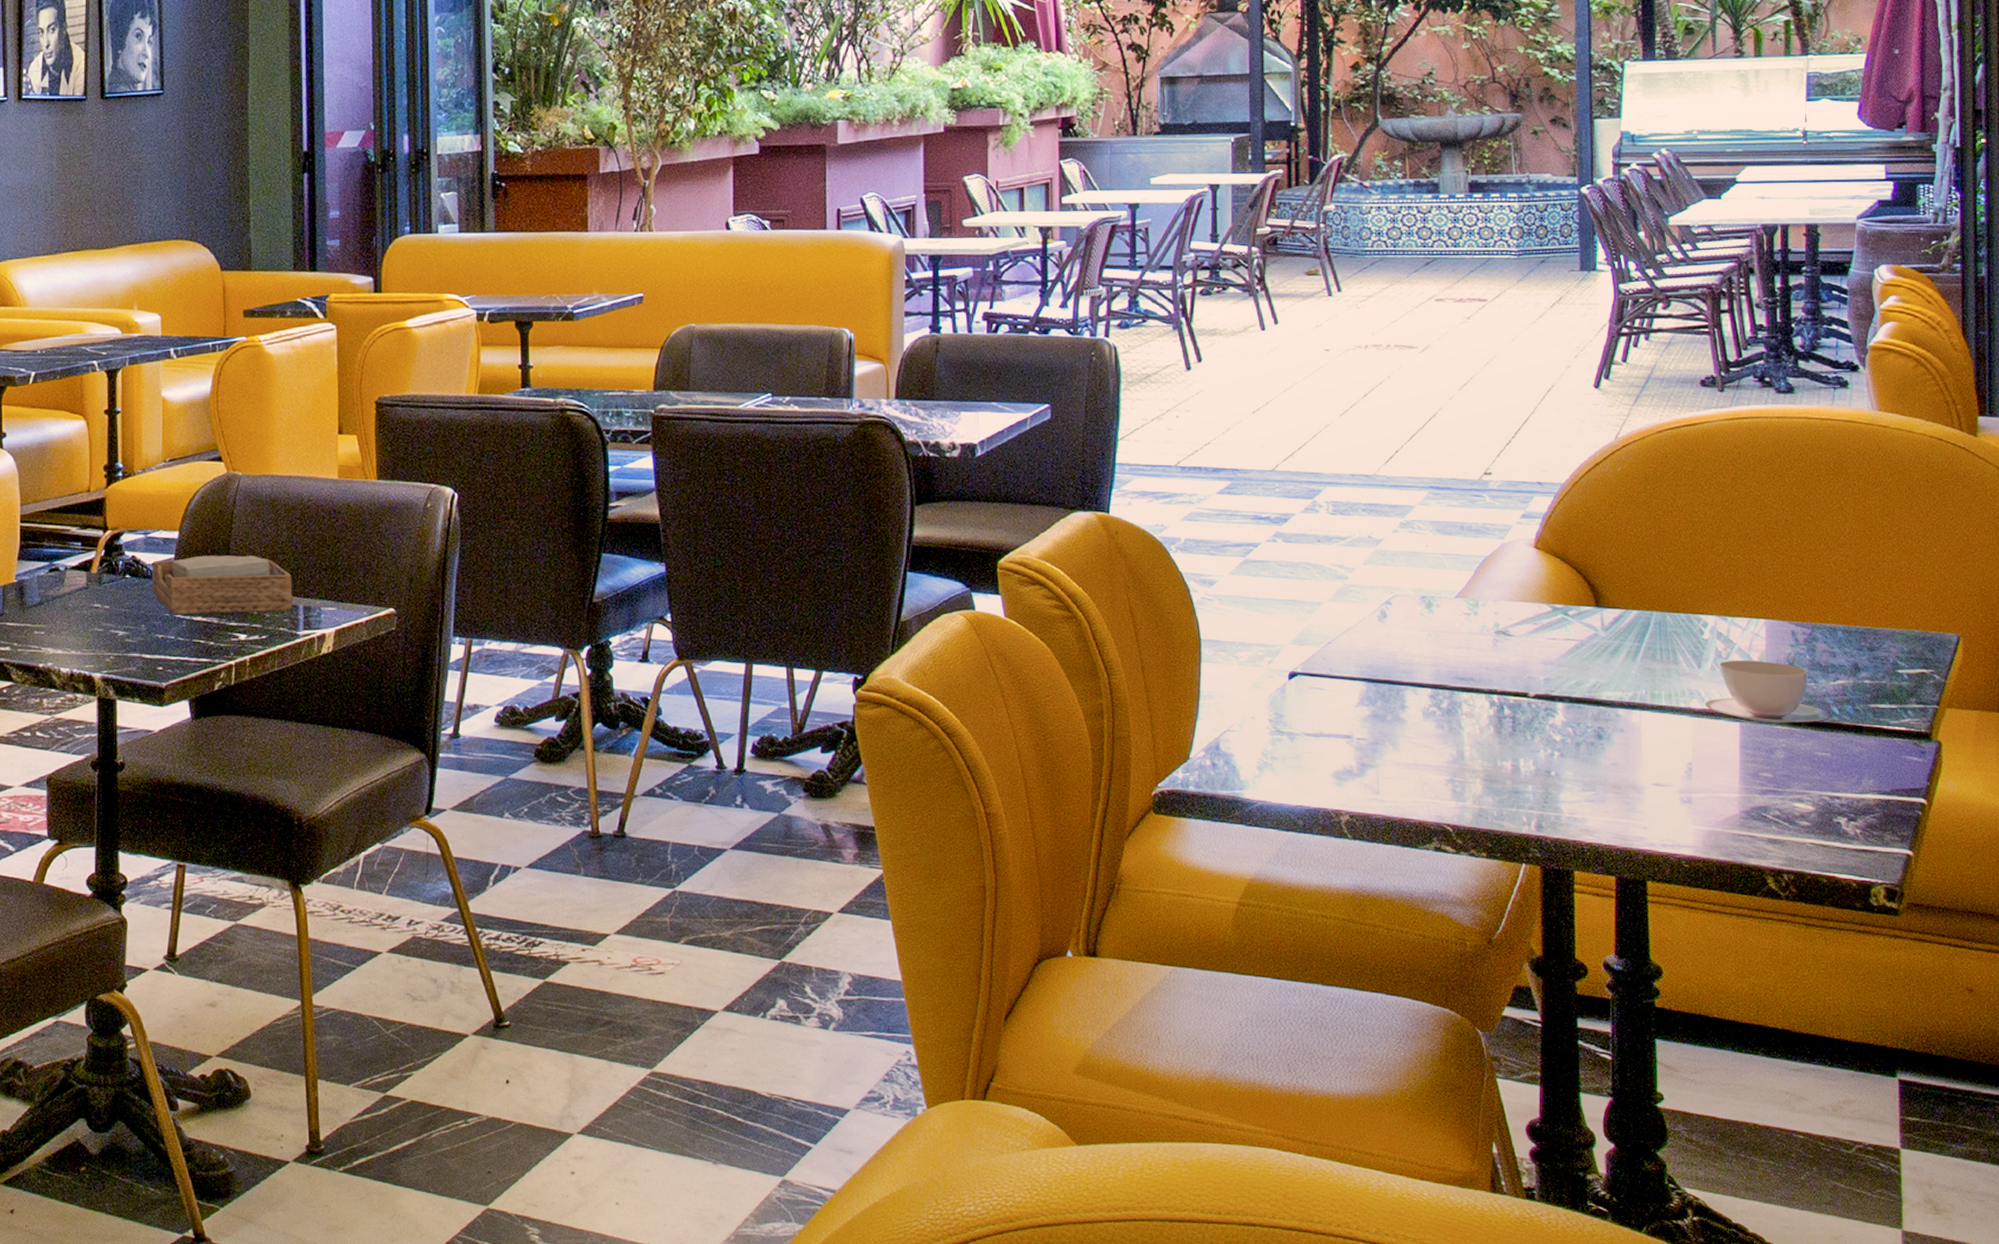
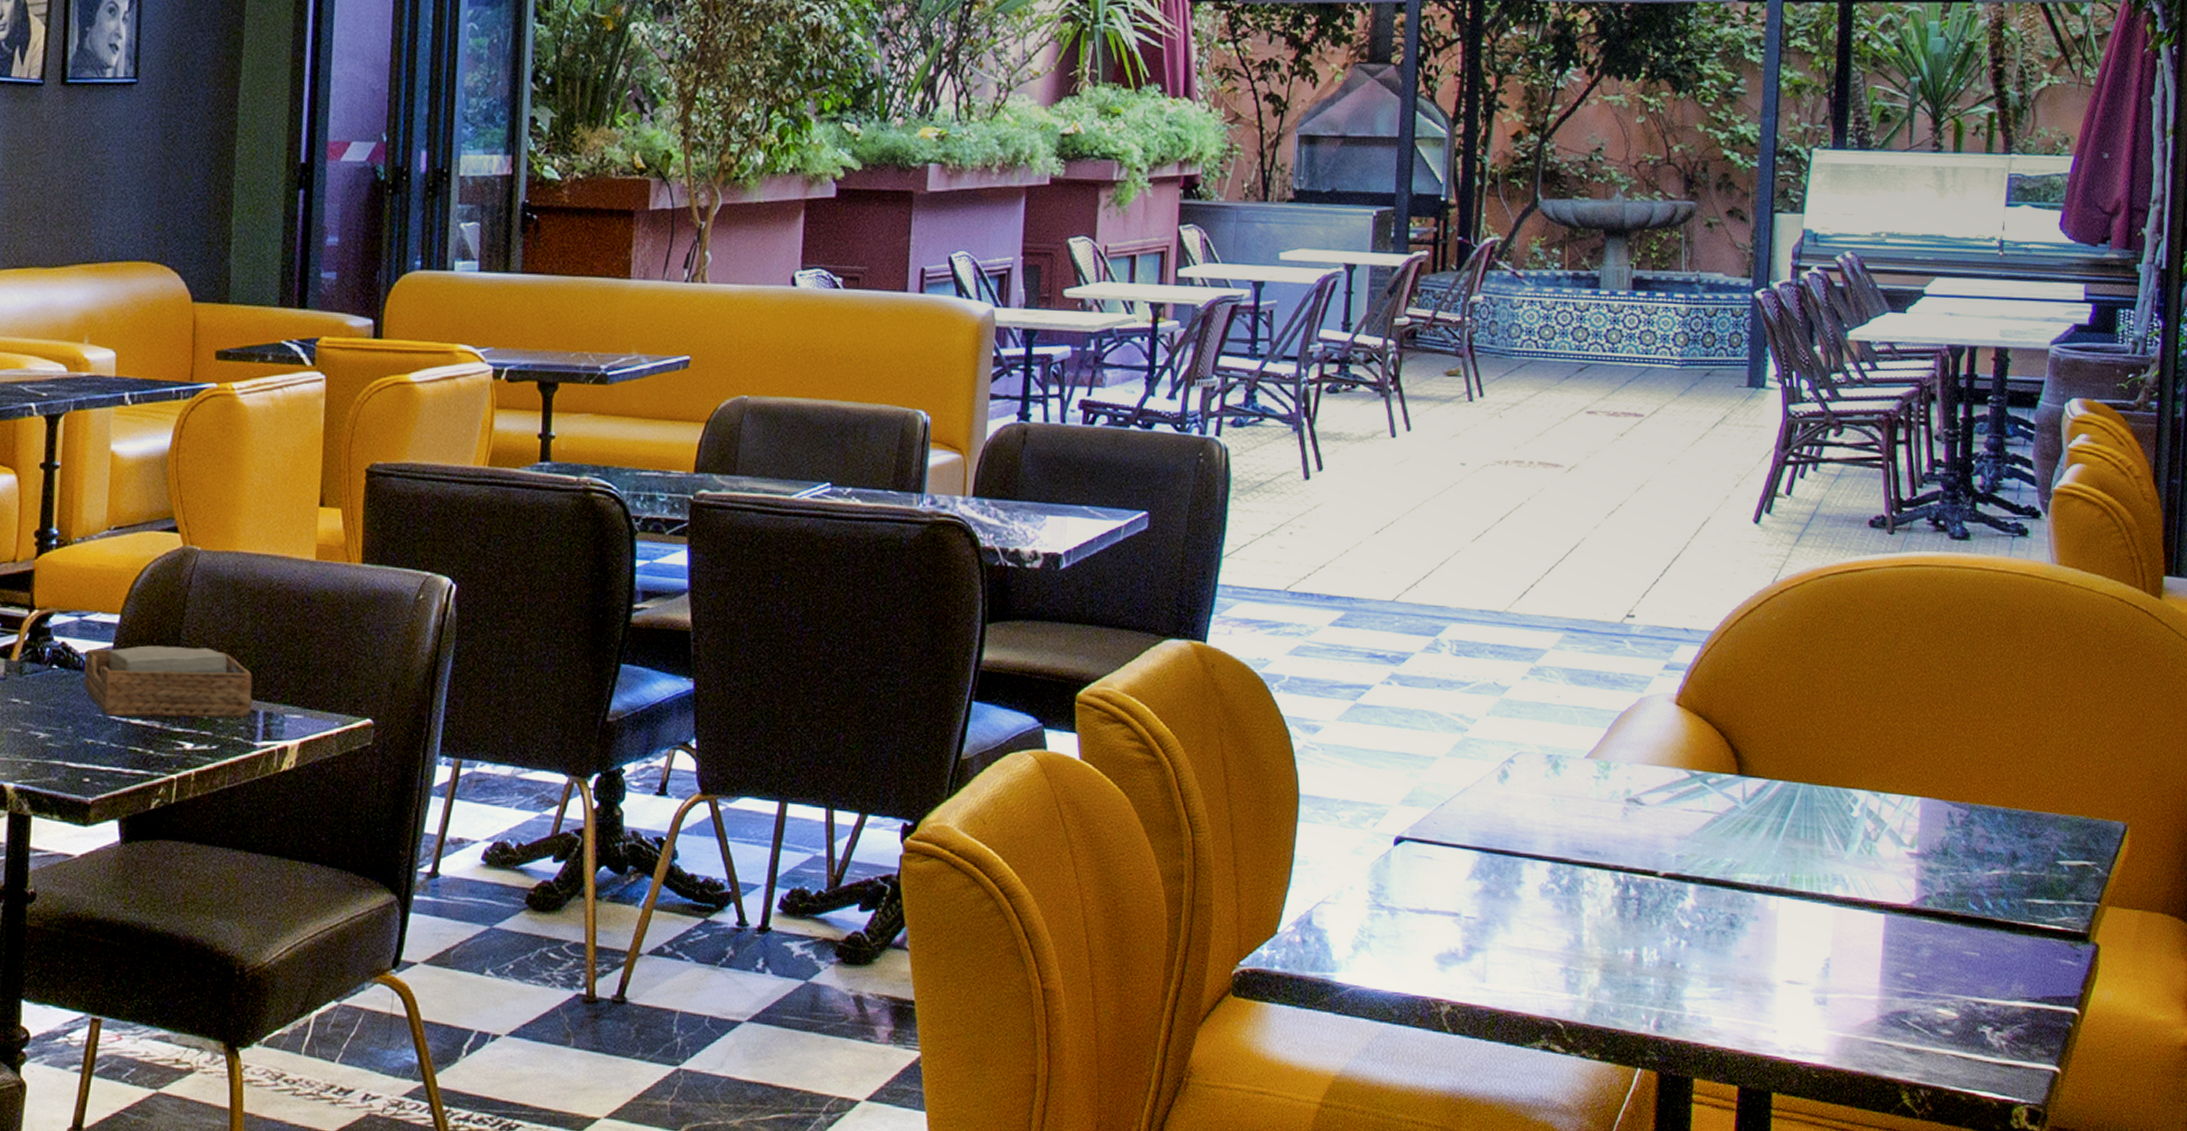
teacup: present [1704,659,1831,724] -> none [1848,842,1983,918]

